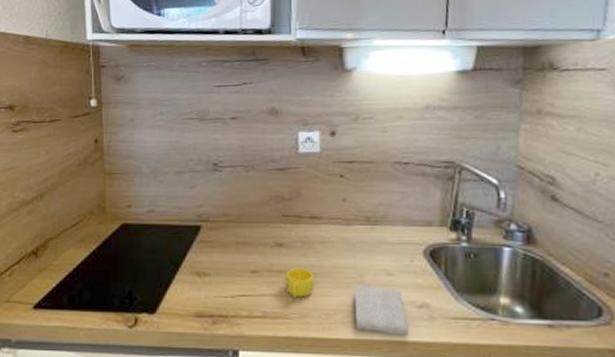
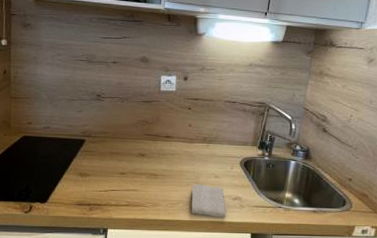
cup: present [285,268,314,298] -> none [144,171,165,192]

